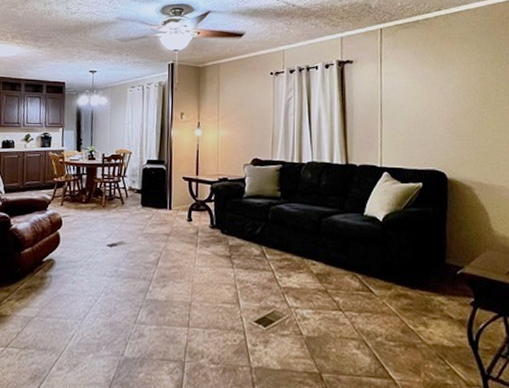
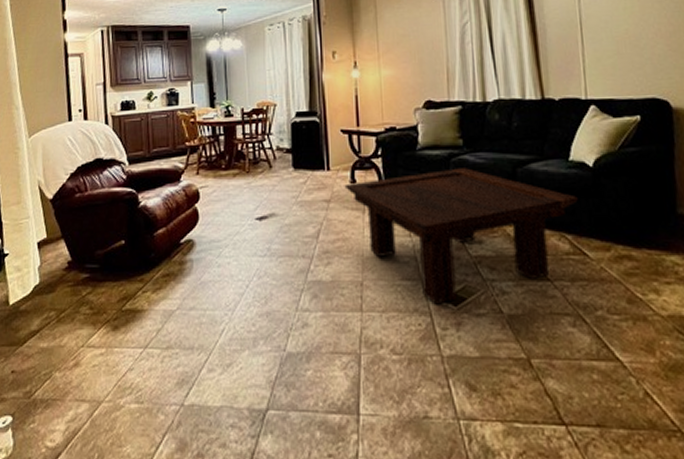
coffee table: none [182,215,369,325] -> present [344,168,578,305]

